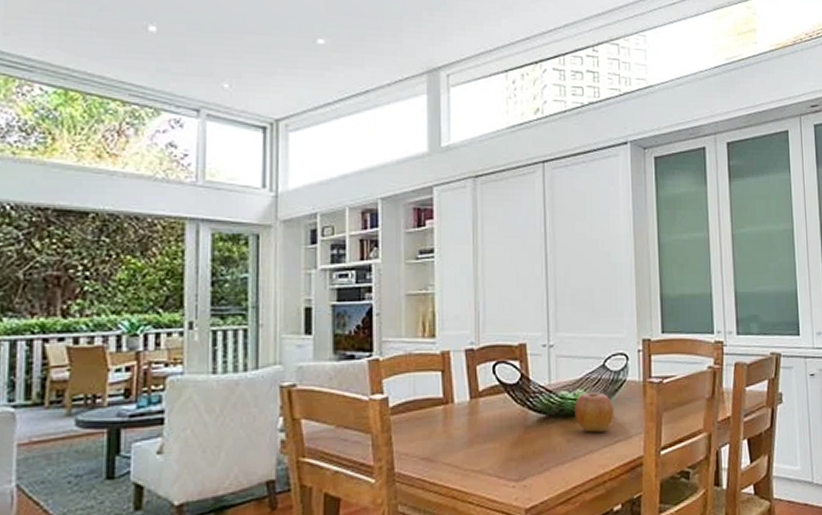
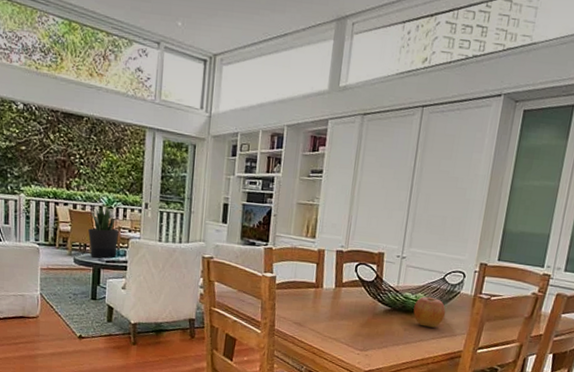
planter: none [99,334,148,413] -> present [88,204,119,259]

